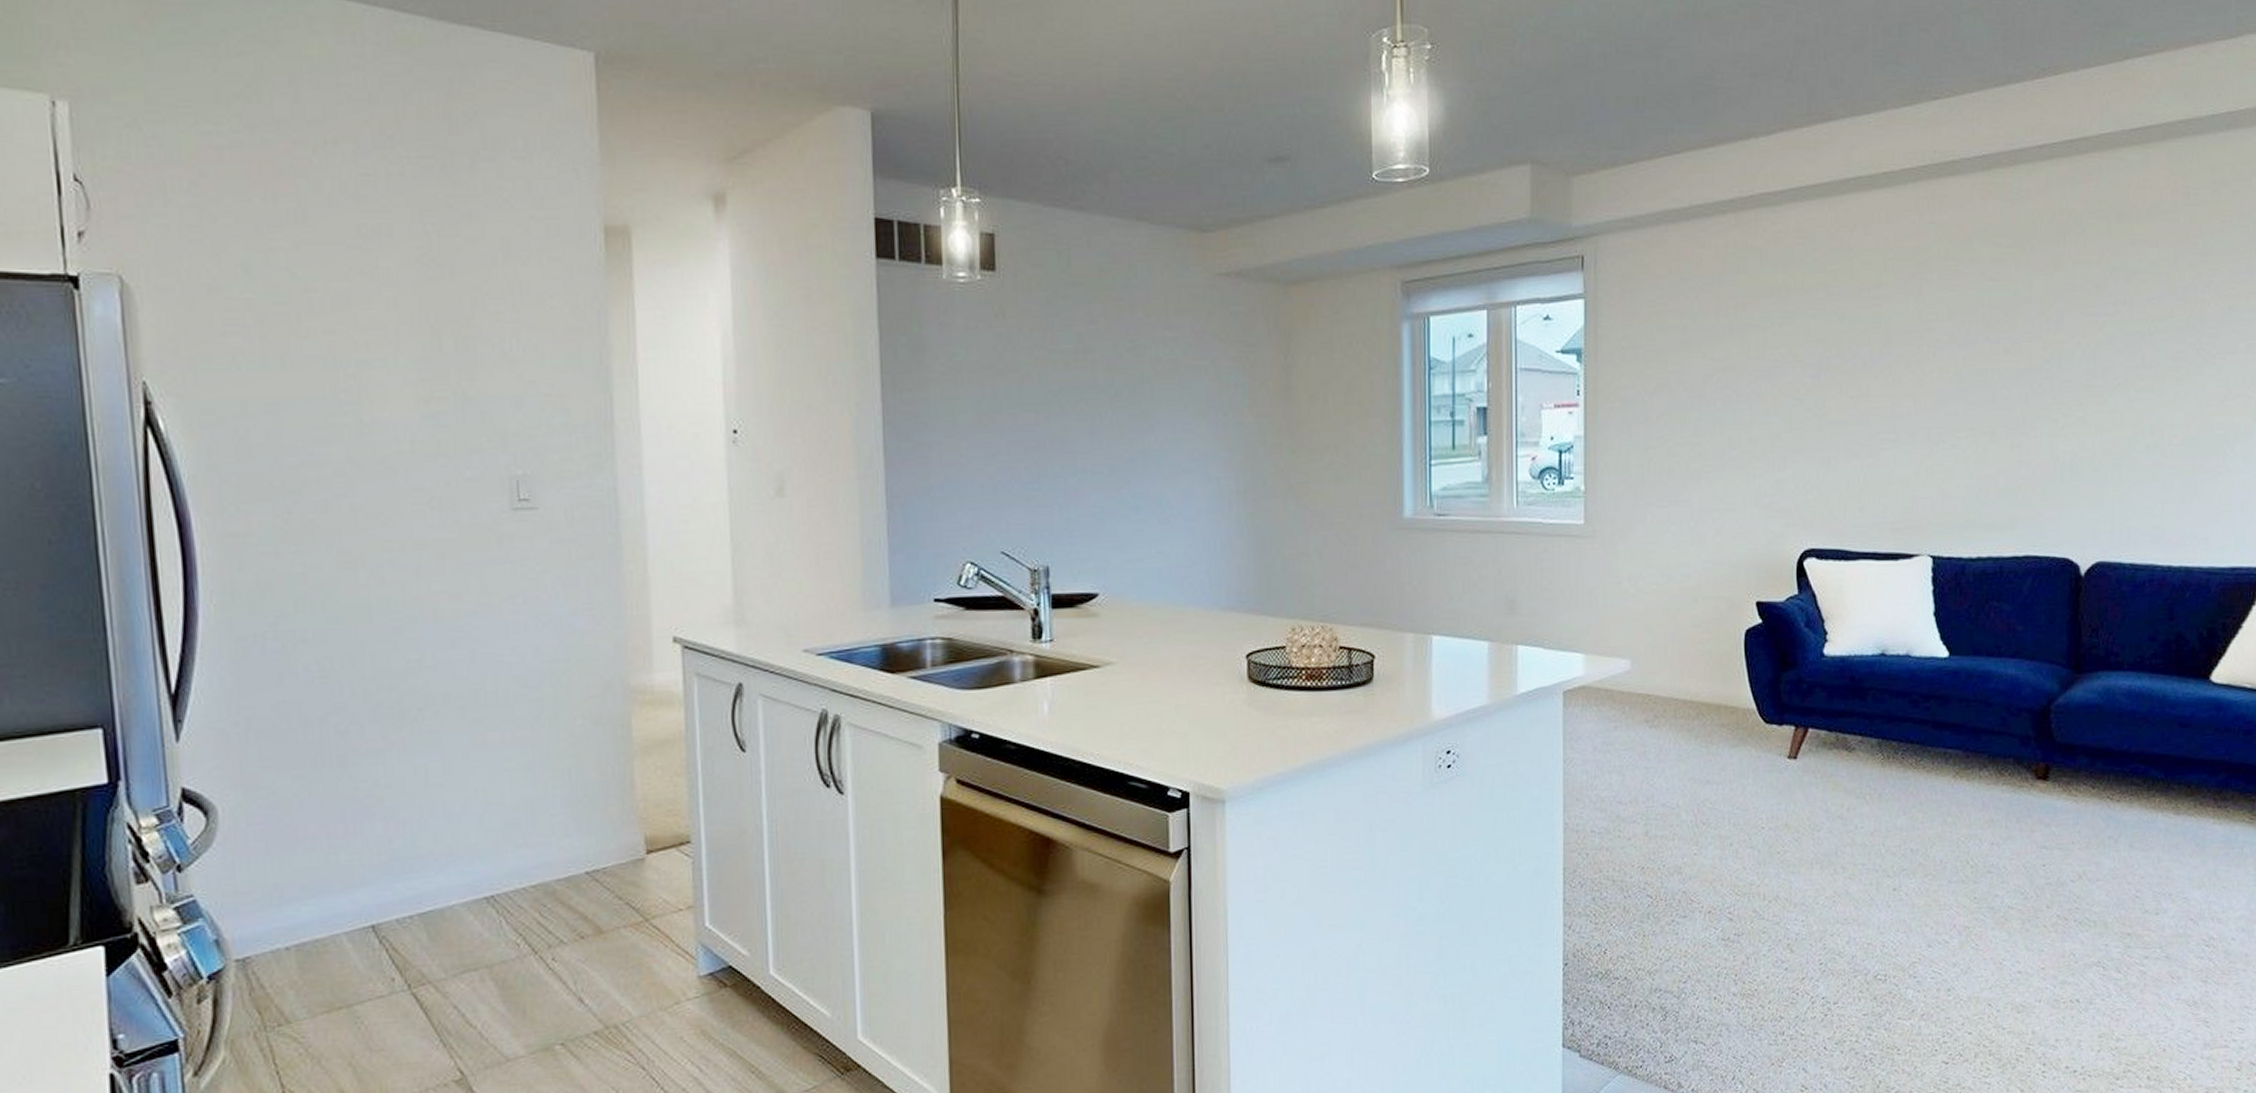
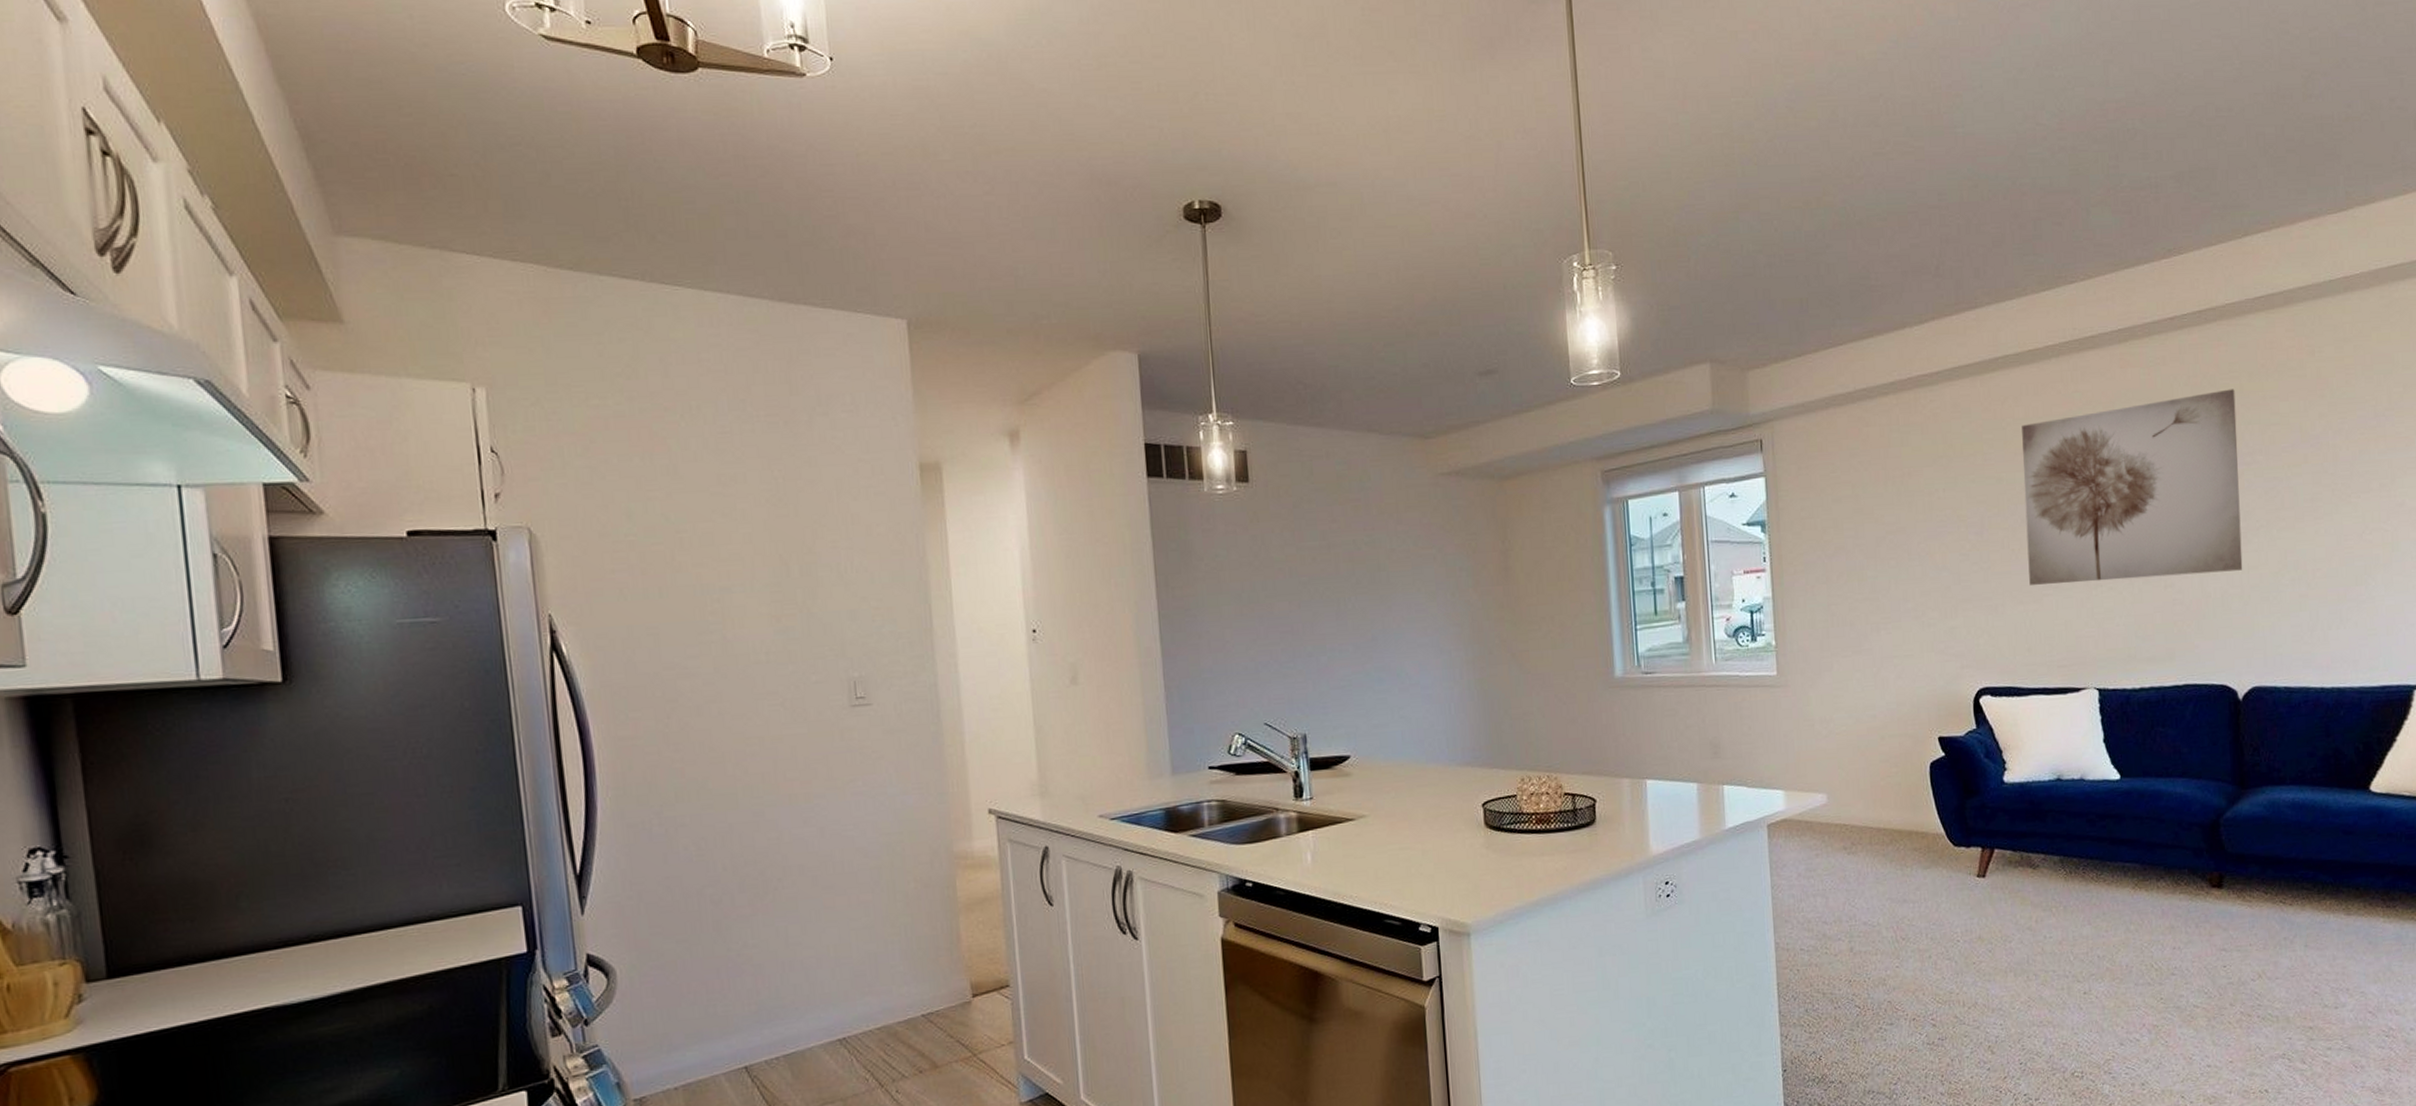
wall art: none [1866,230,2102,438] -> present [2022,389,2243,585]

